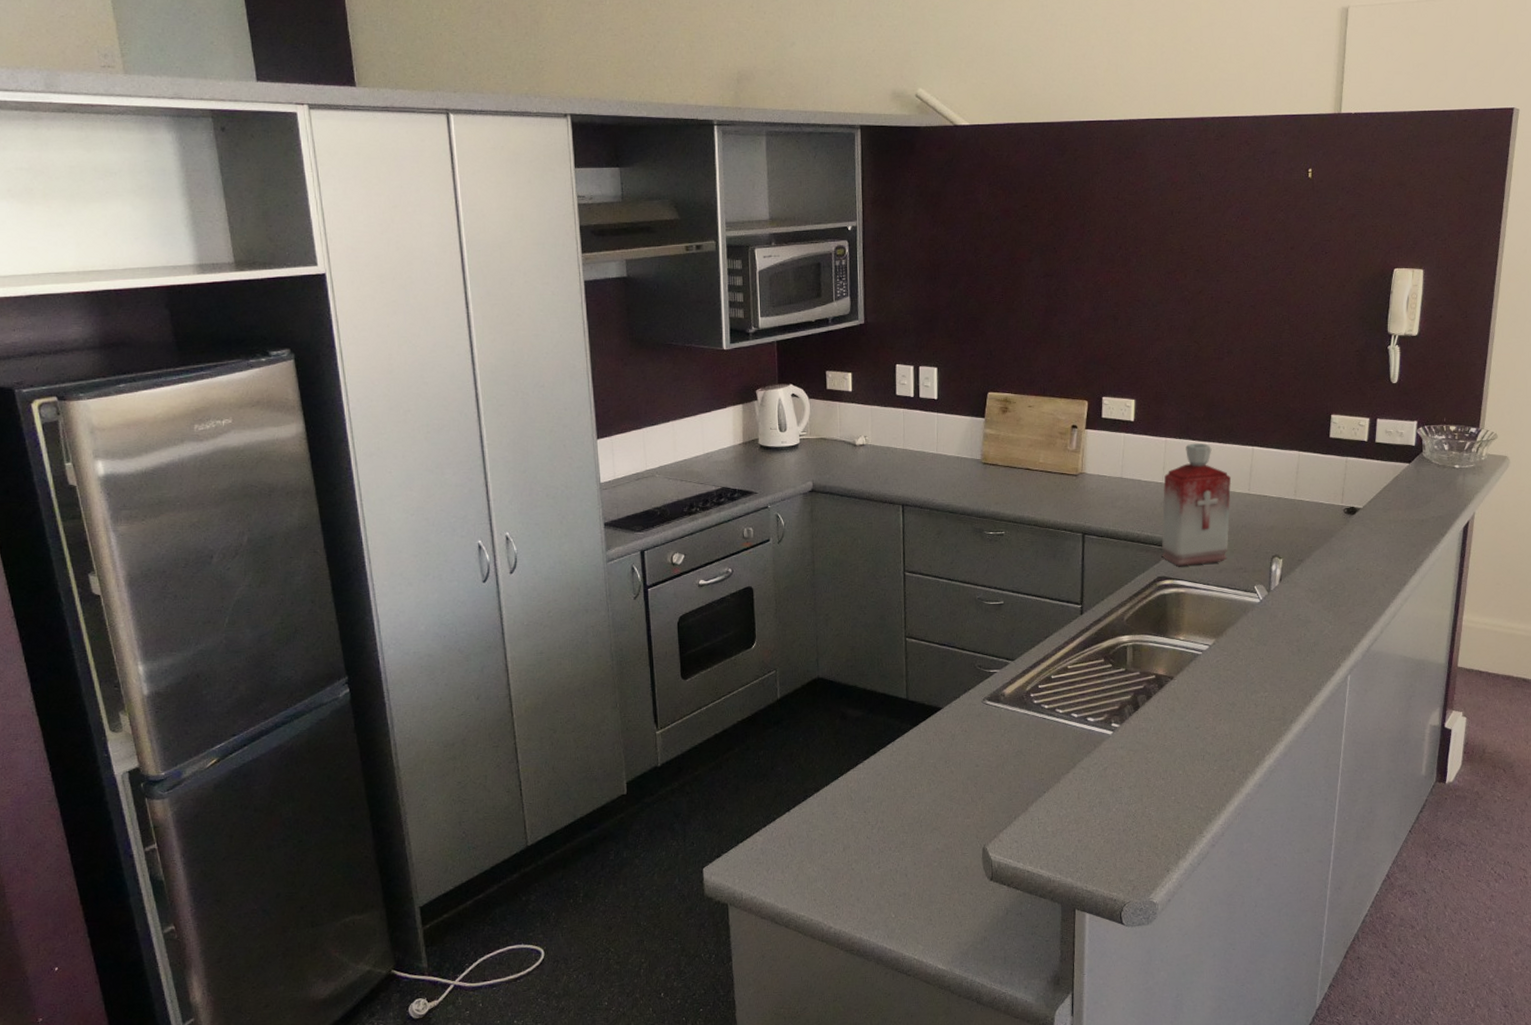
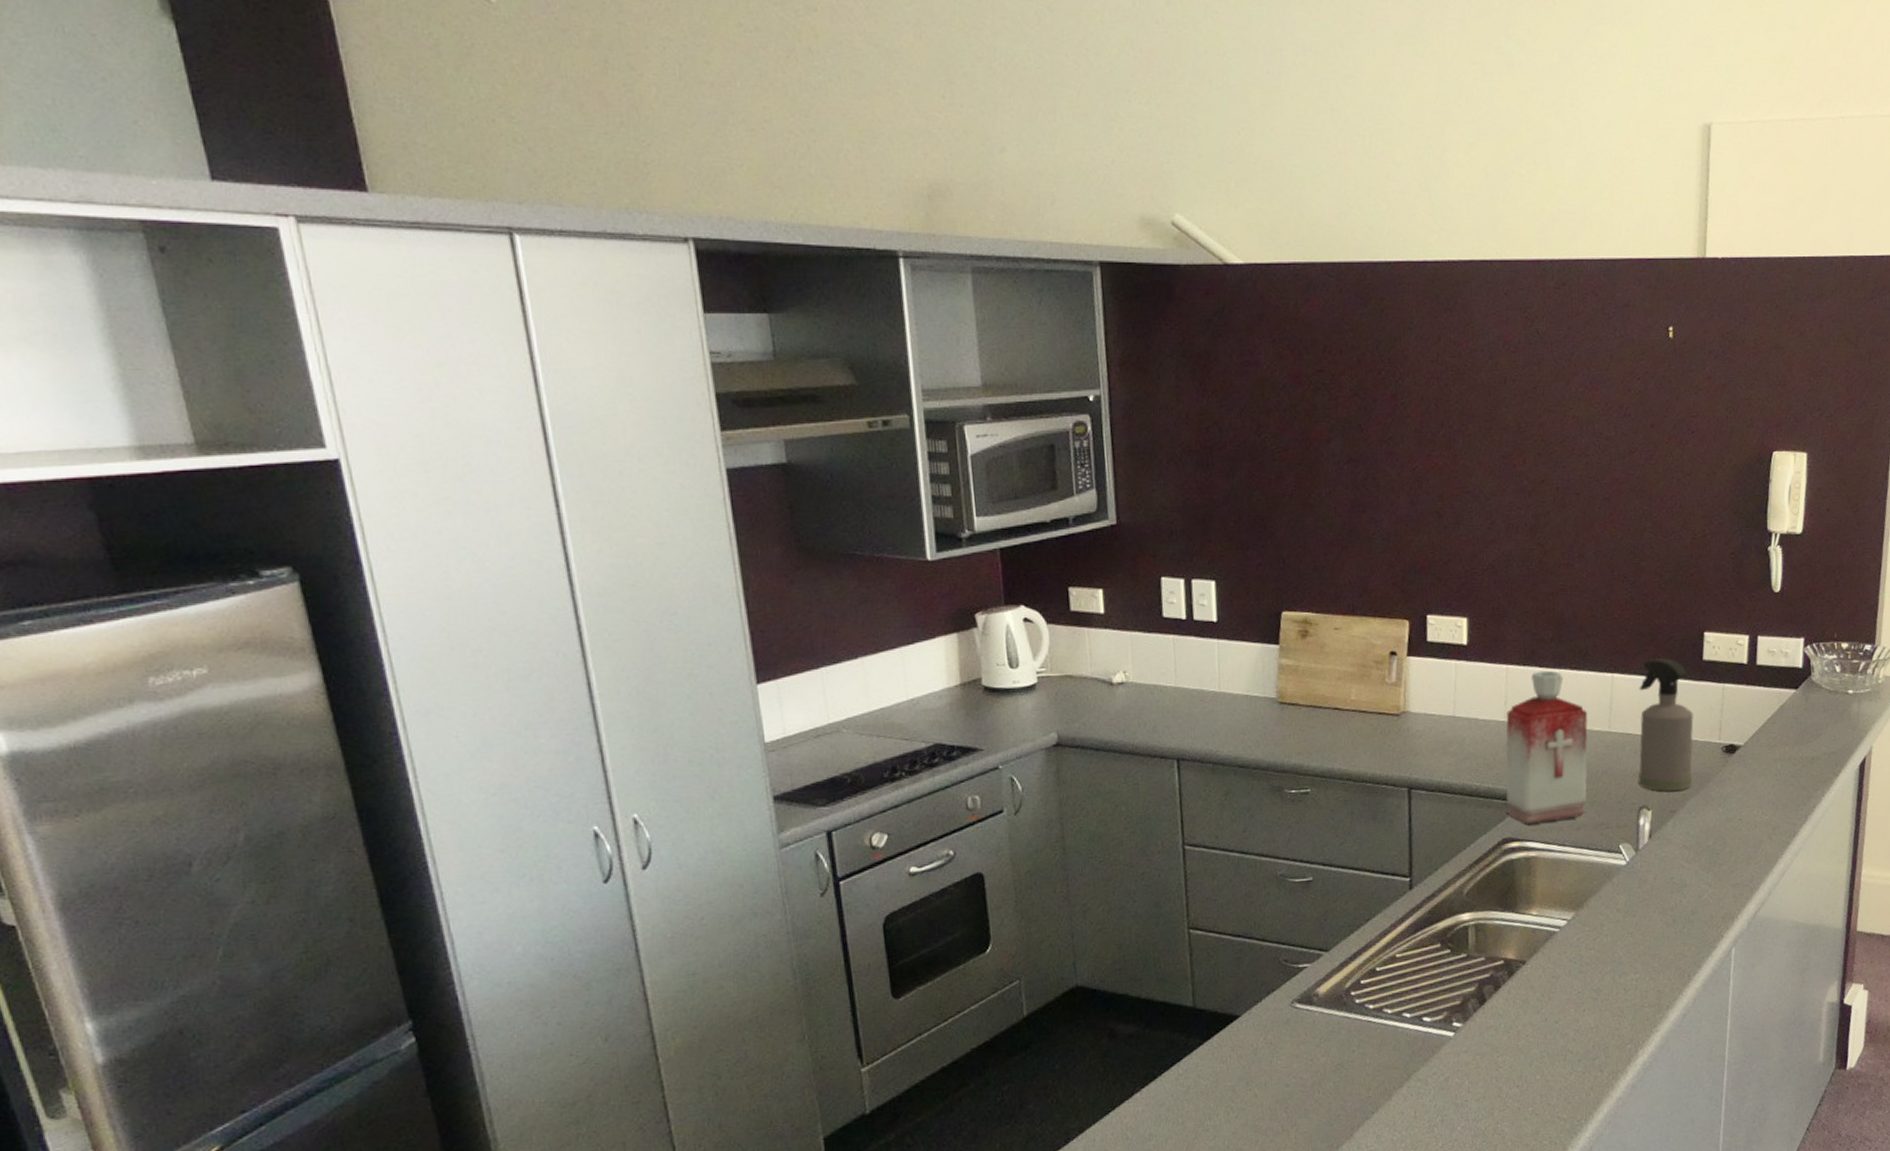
spray bottle: none [1271,435,1320,545] -> present [1638,658,1694,792]

